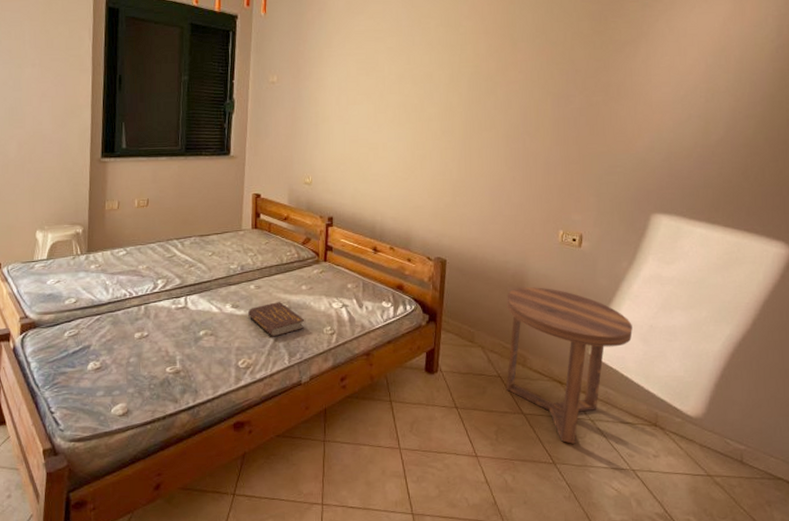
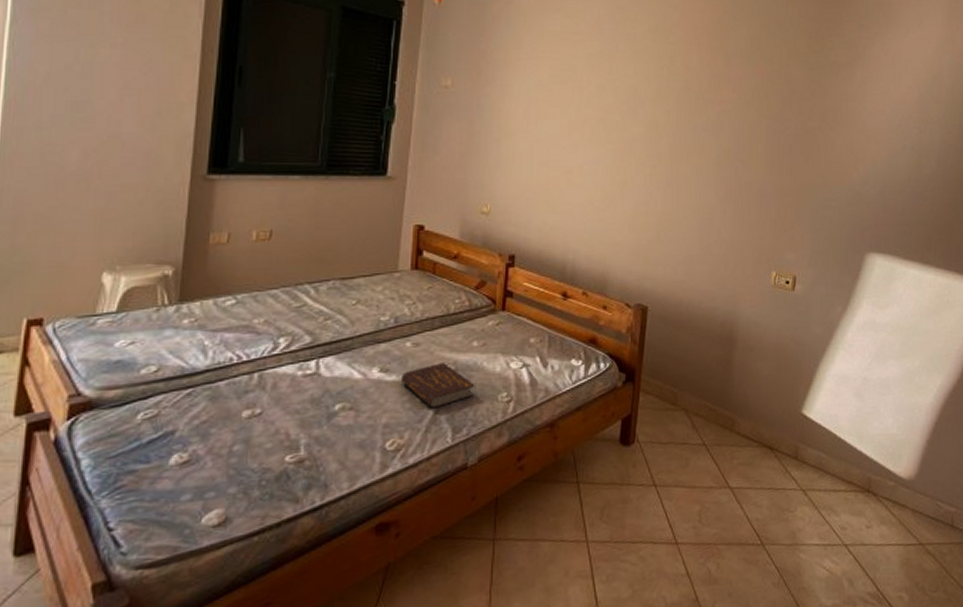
side table: present [505,287,633,444] -> none [711,337,846,520]

